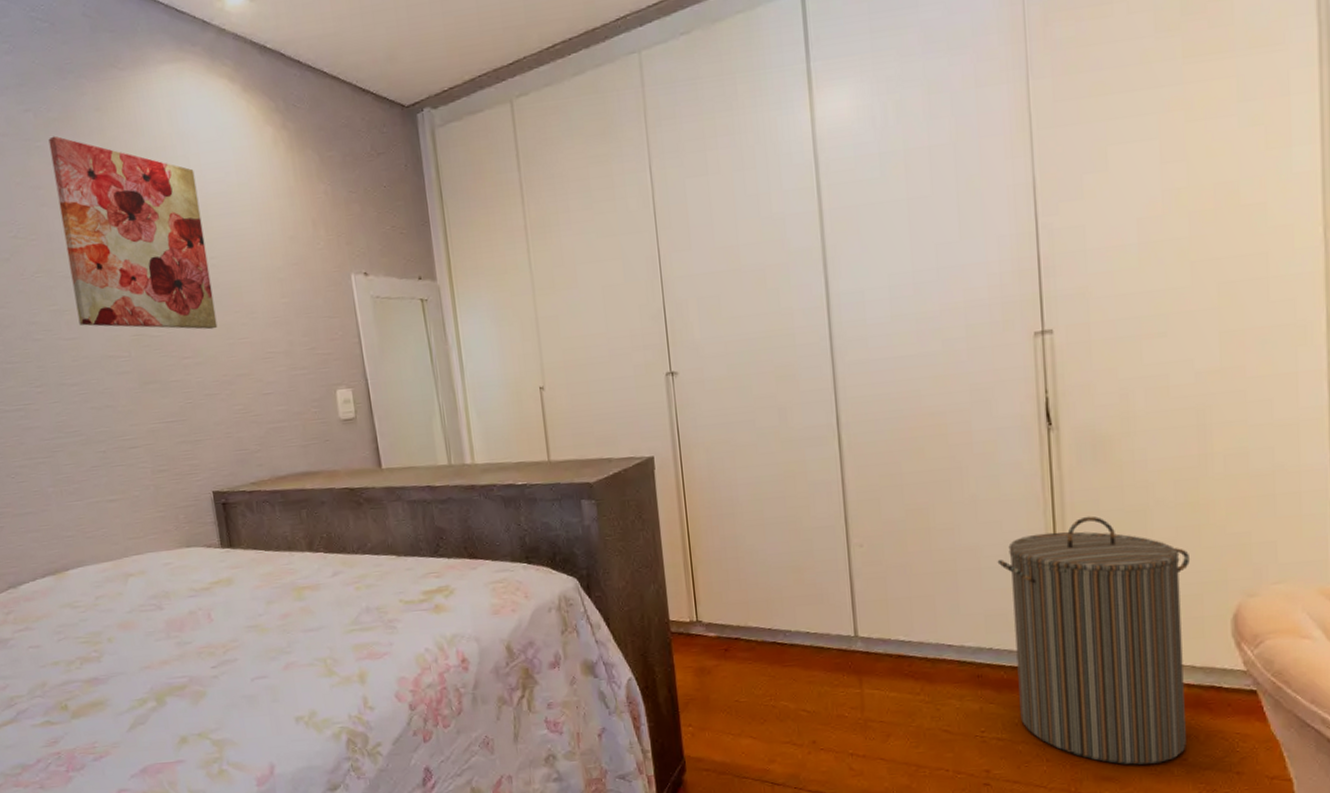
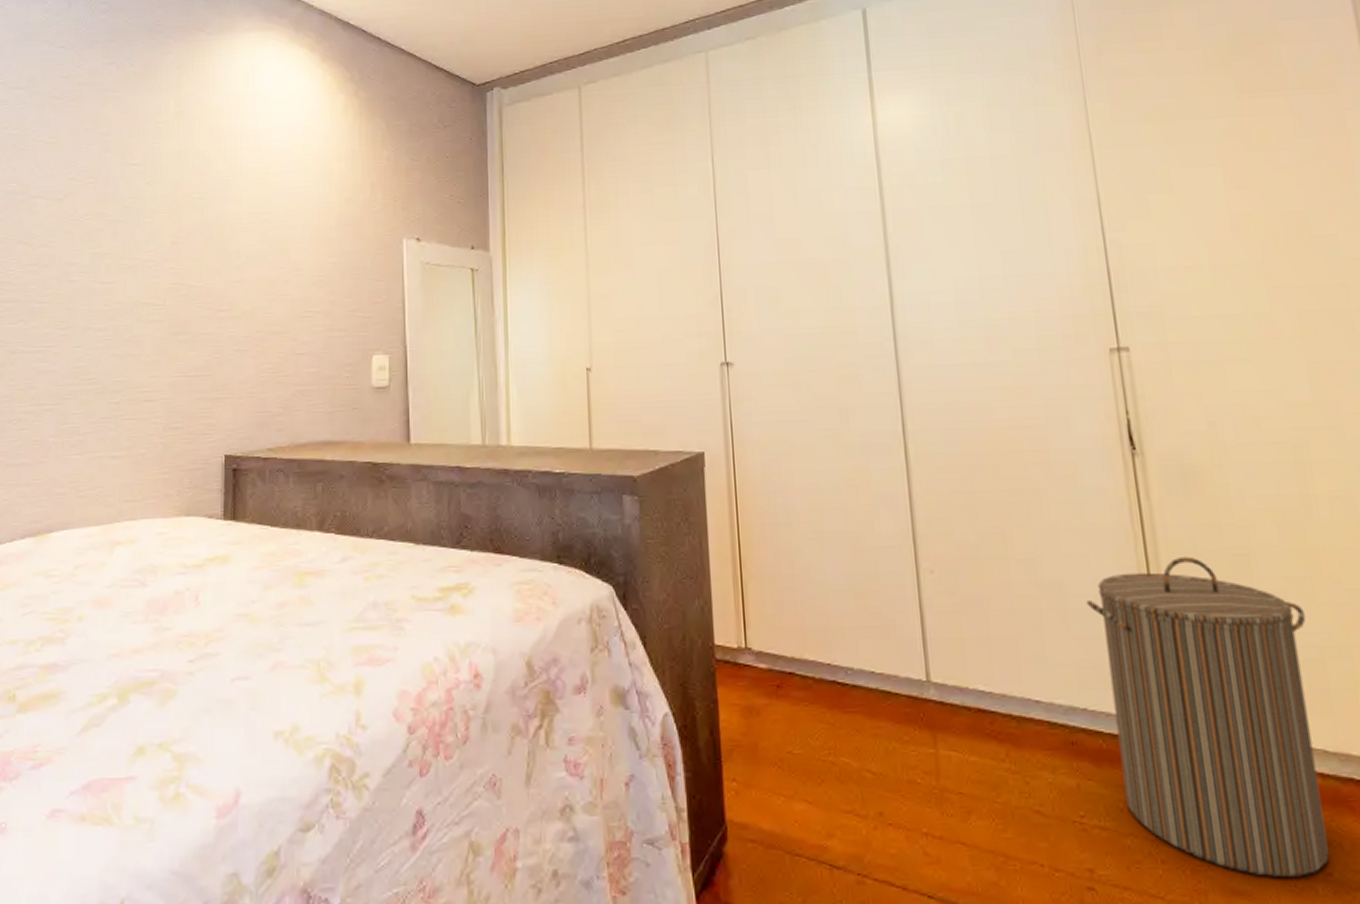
wall art: present [48,135,218,330] -> none [119,88,262,284]

